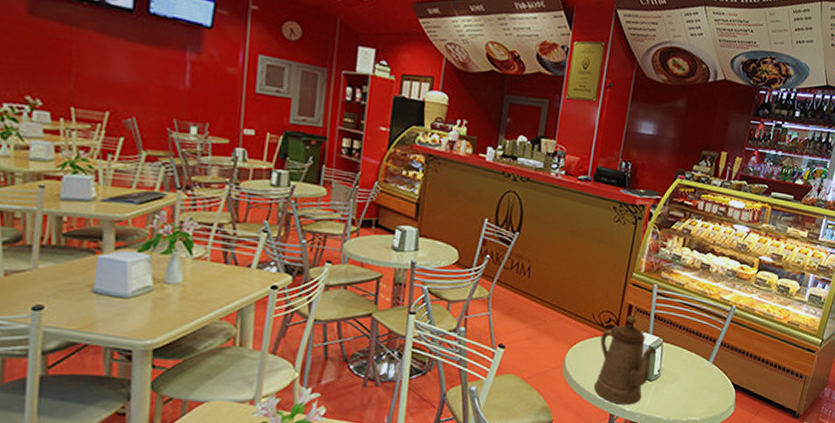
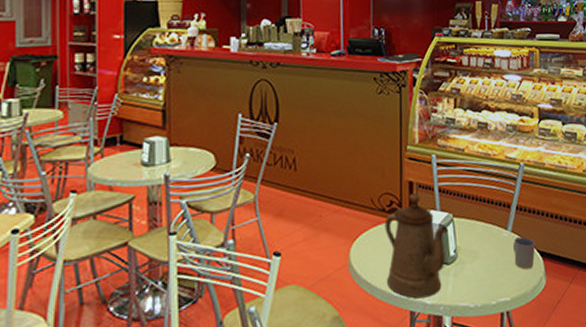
mug: none [709,369,732,398] -> present [513,237,536,270]

